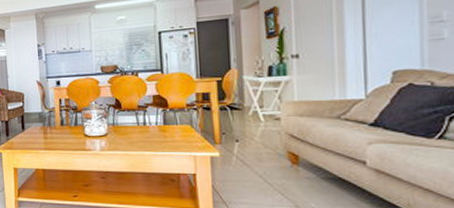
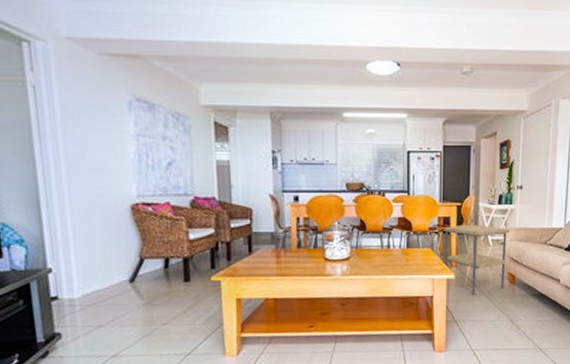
side table: none [205,99,287,175] -> present [445,224,511,295]

